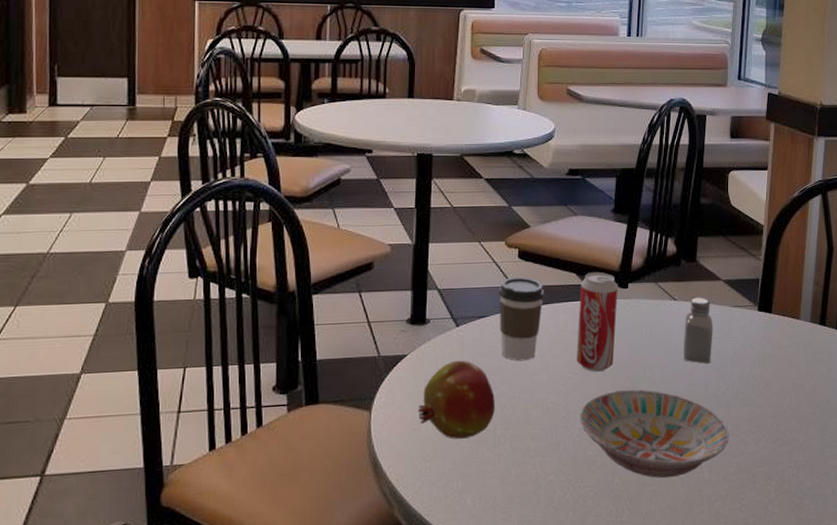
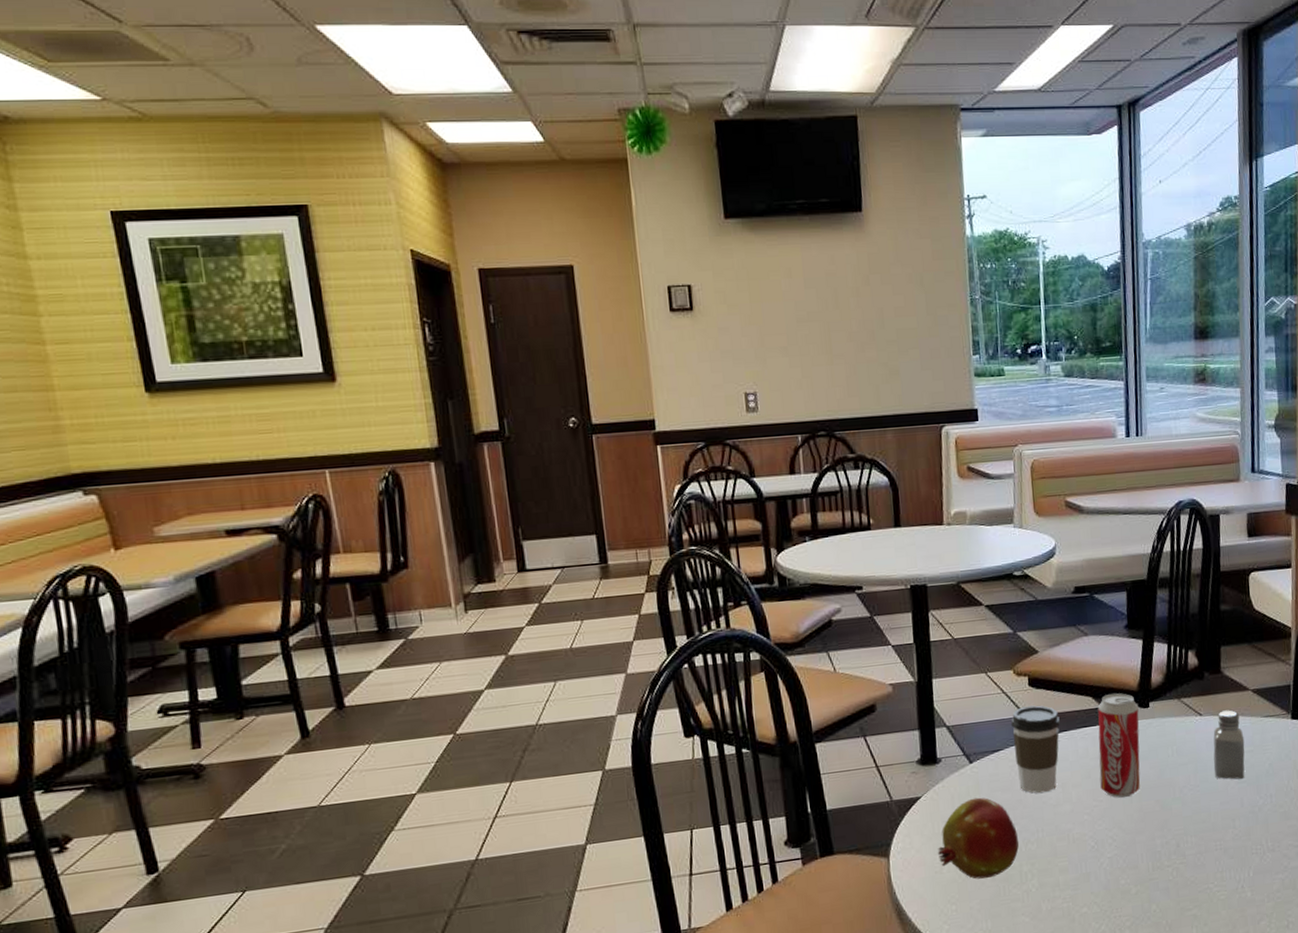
bowl: present [580,389,730,478] -> none [1109,811,1271,902]

